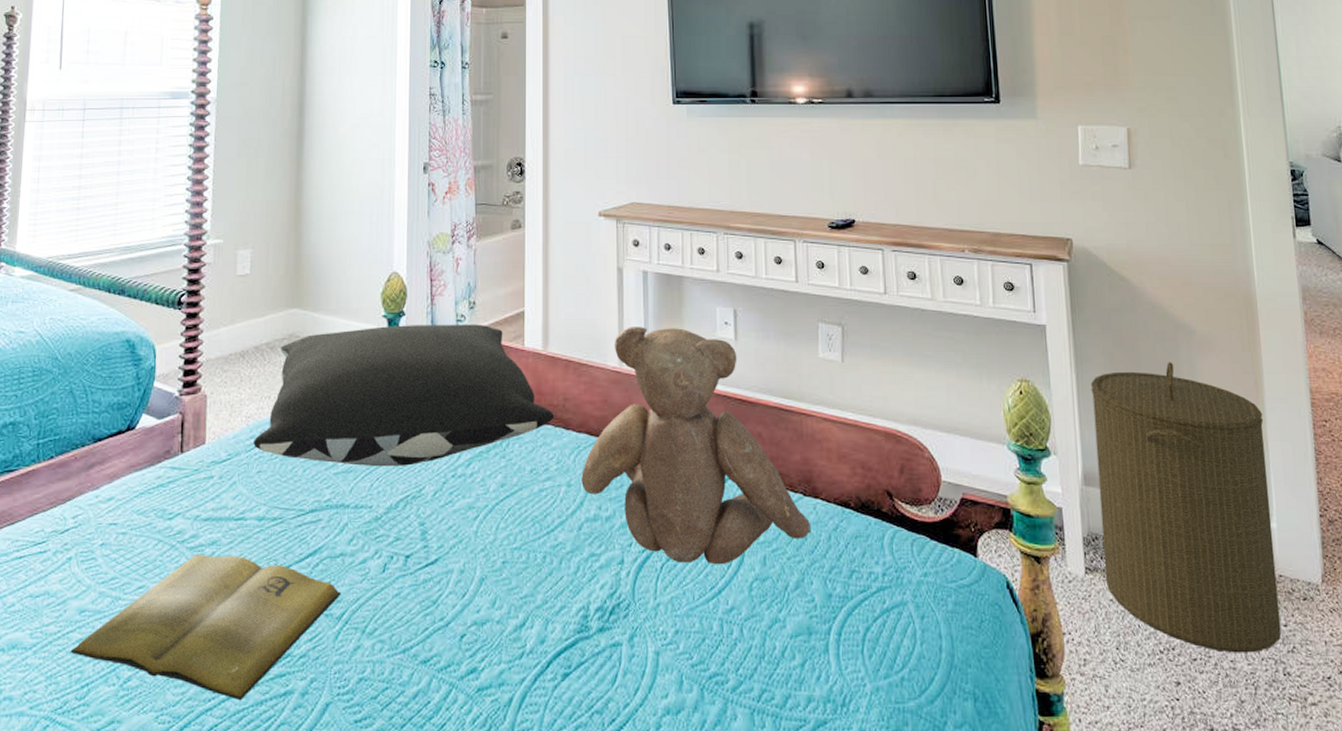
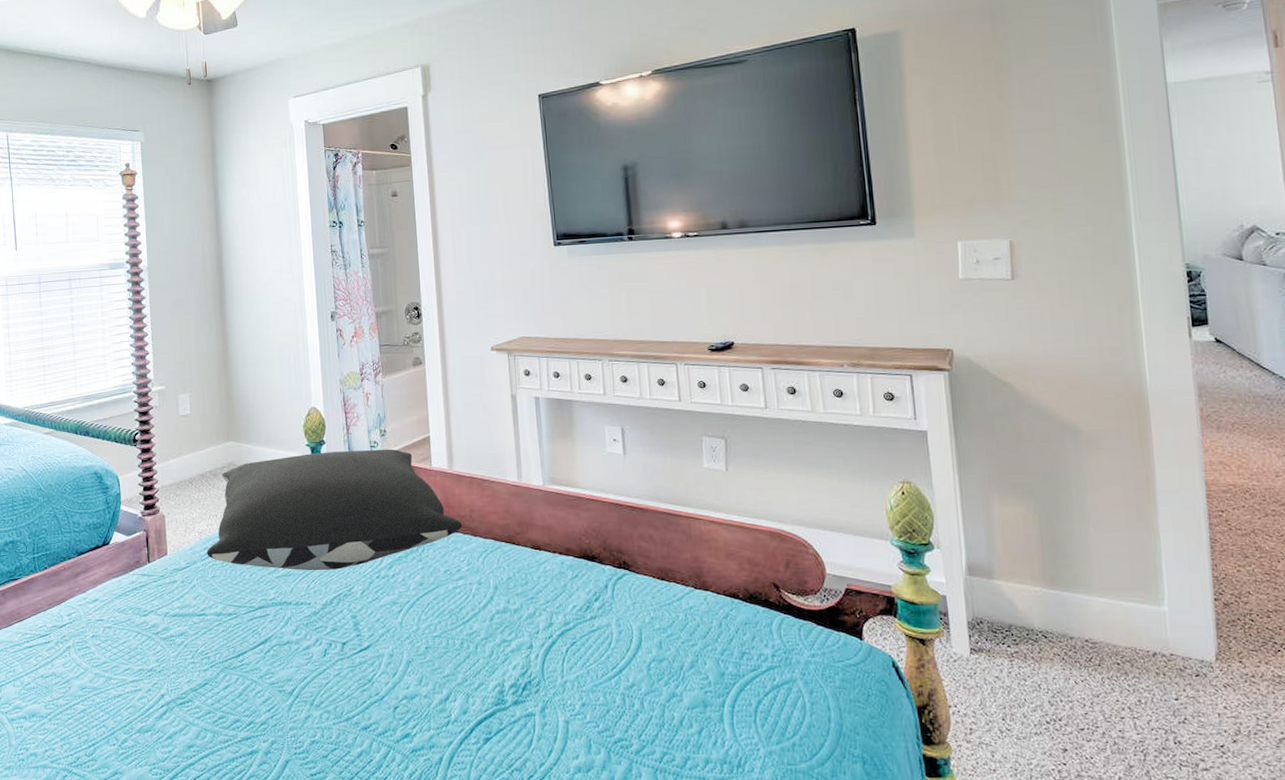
book: present [70,553,341,701] -> none [77,643,291,758]
teddy bear: present [581,327,812,565] -> none [490,446,703,649]
laundry hamper: present [1090,362,1281,653] -> none [973,460,1172,724]

